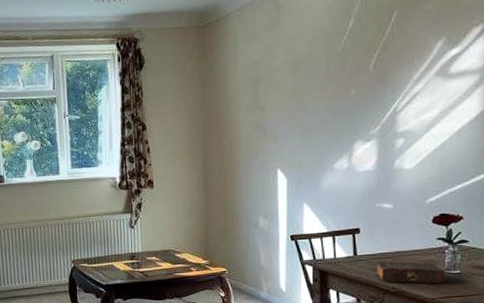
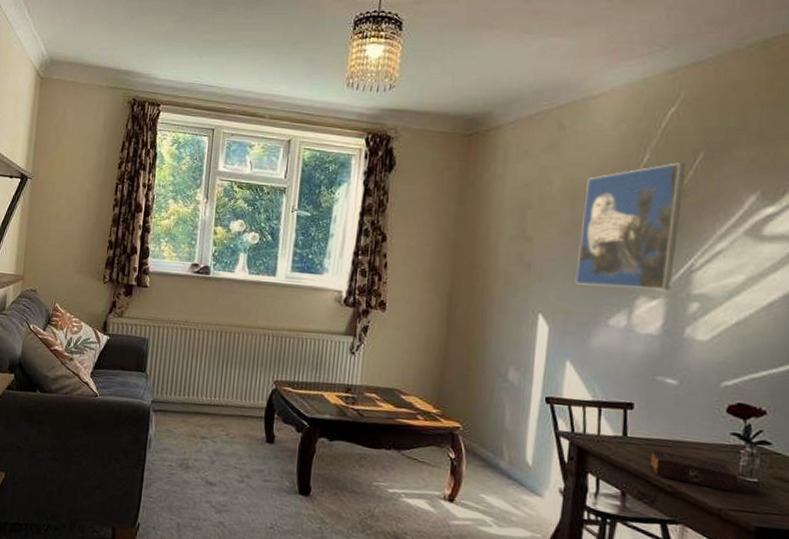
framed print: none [303,22,384,140] -> present [575,162,686,290]

